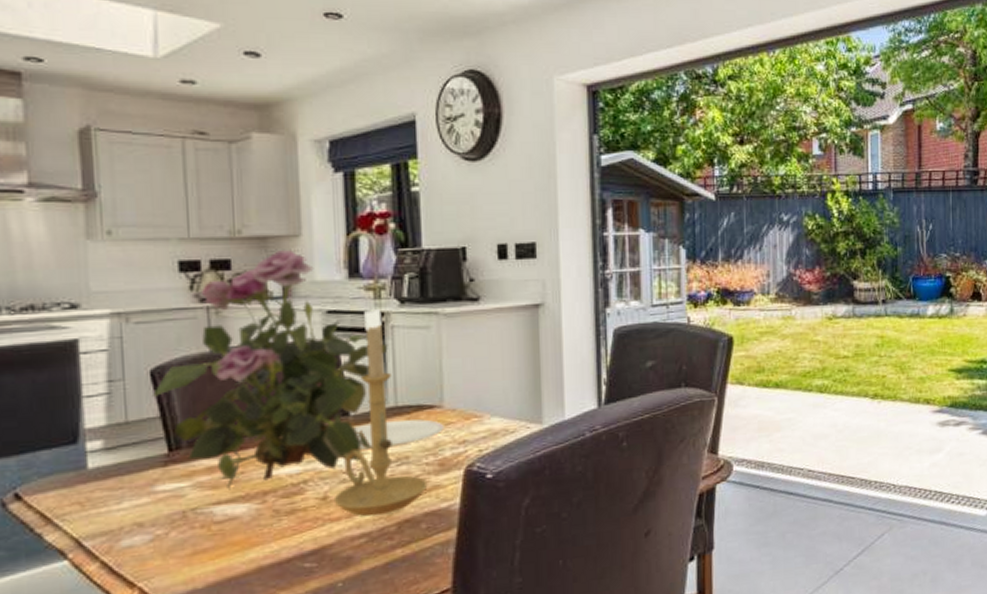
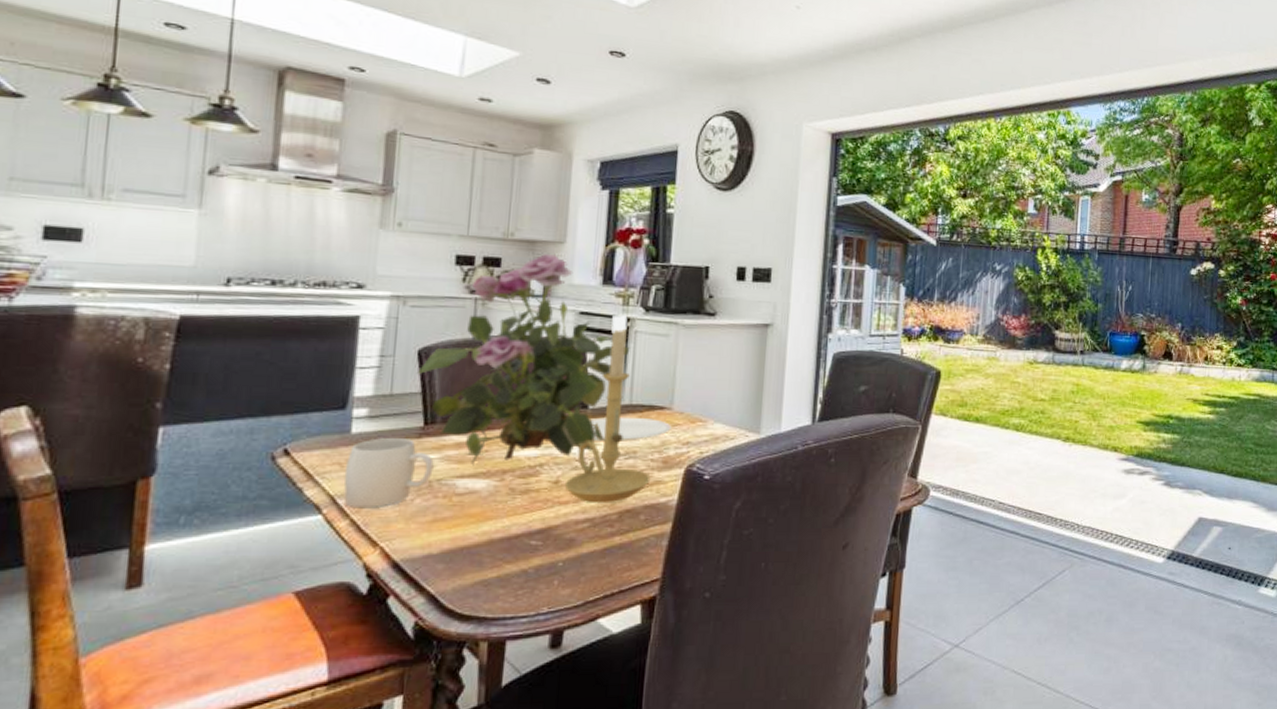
mug: none [86,468,186,549] -> present [343,438,434,509]

